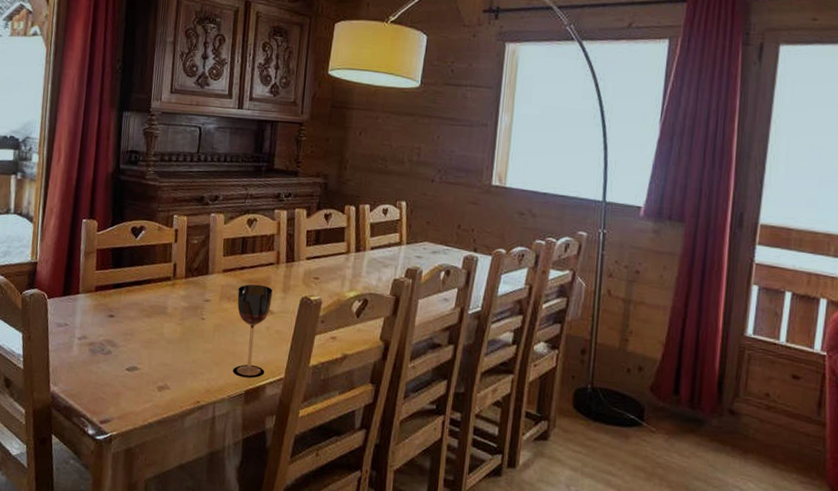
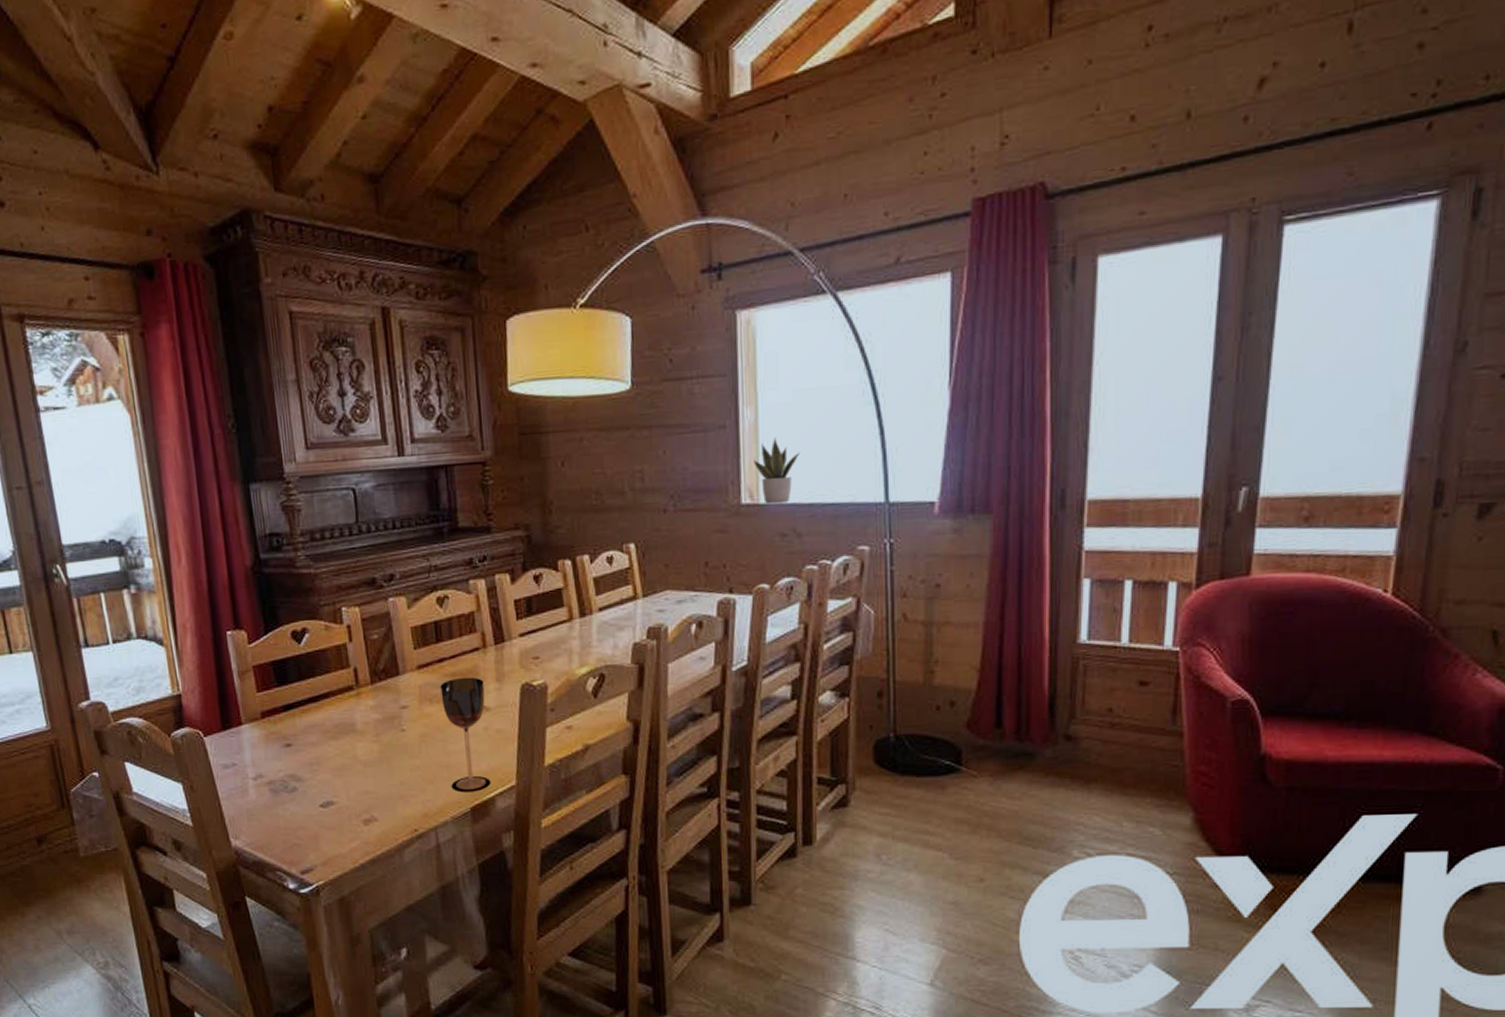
potted plant: none [505,139,542,190] -> present [754,438,801,504]

